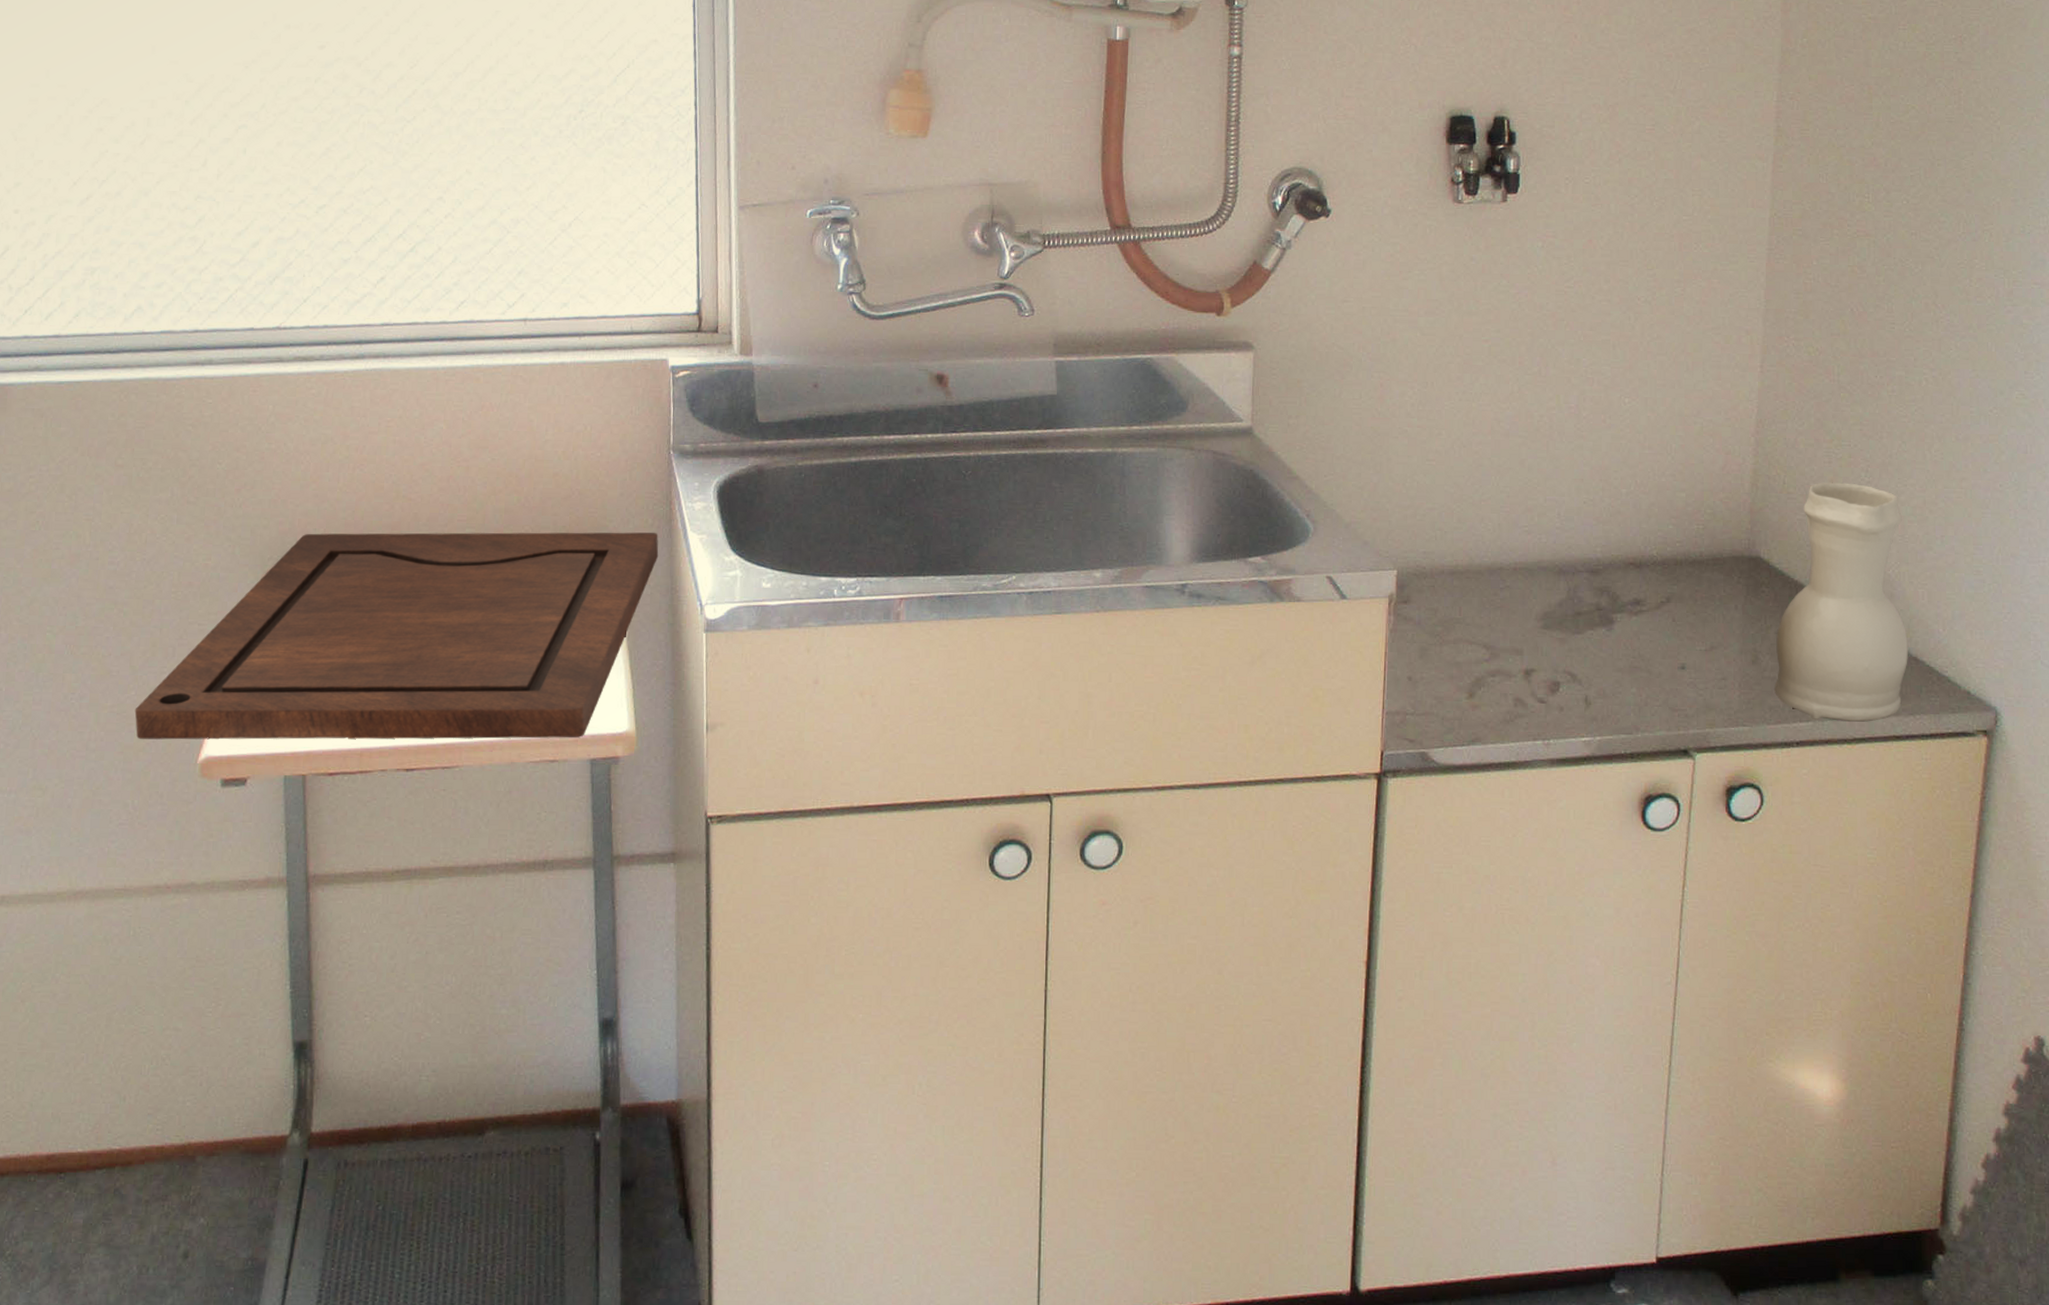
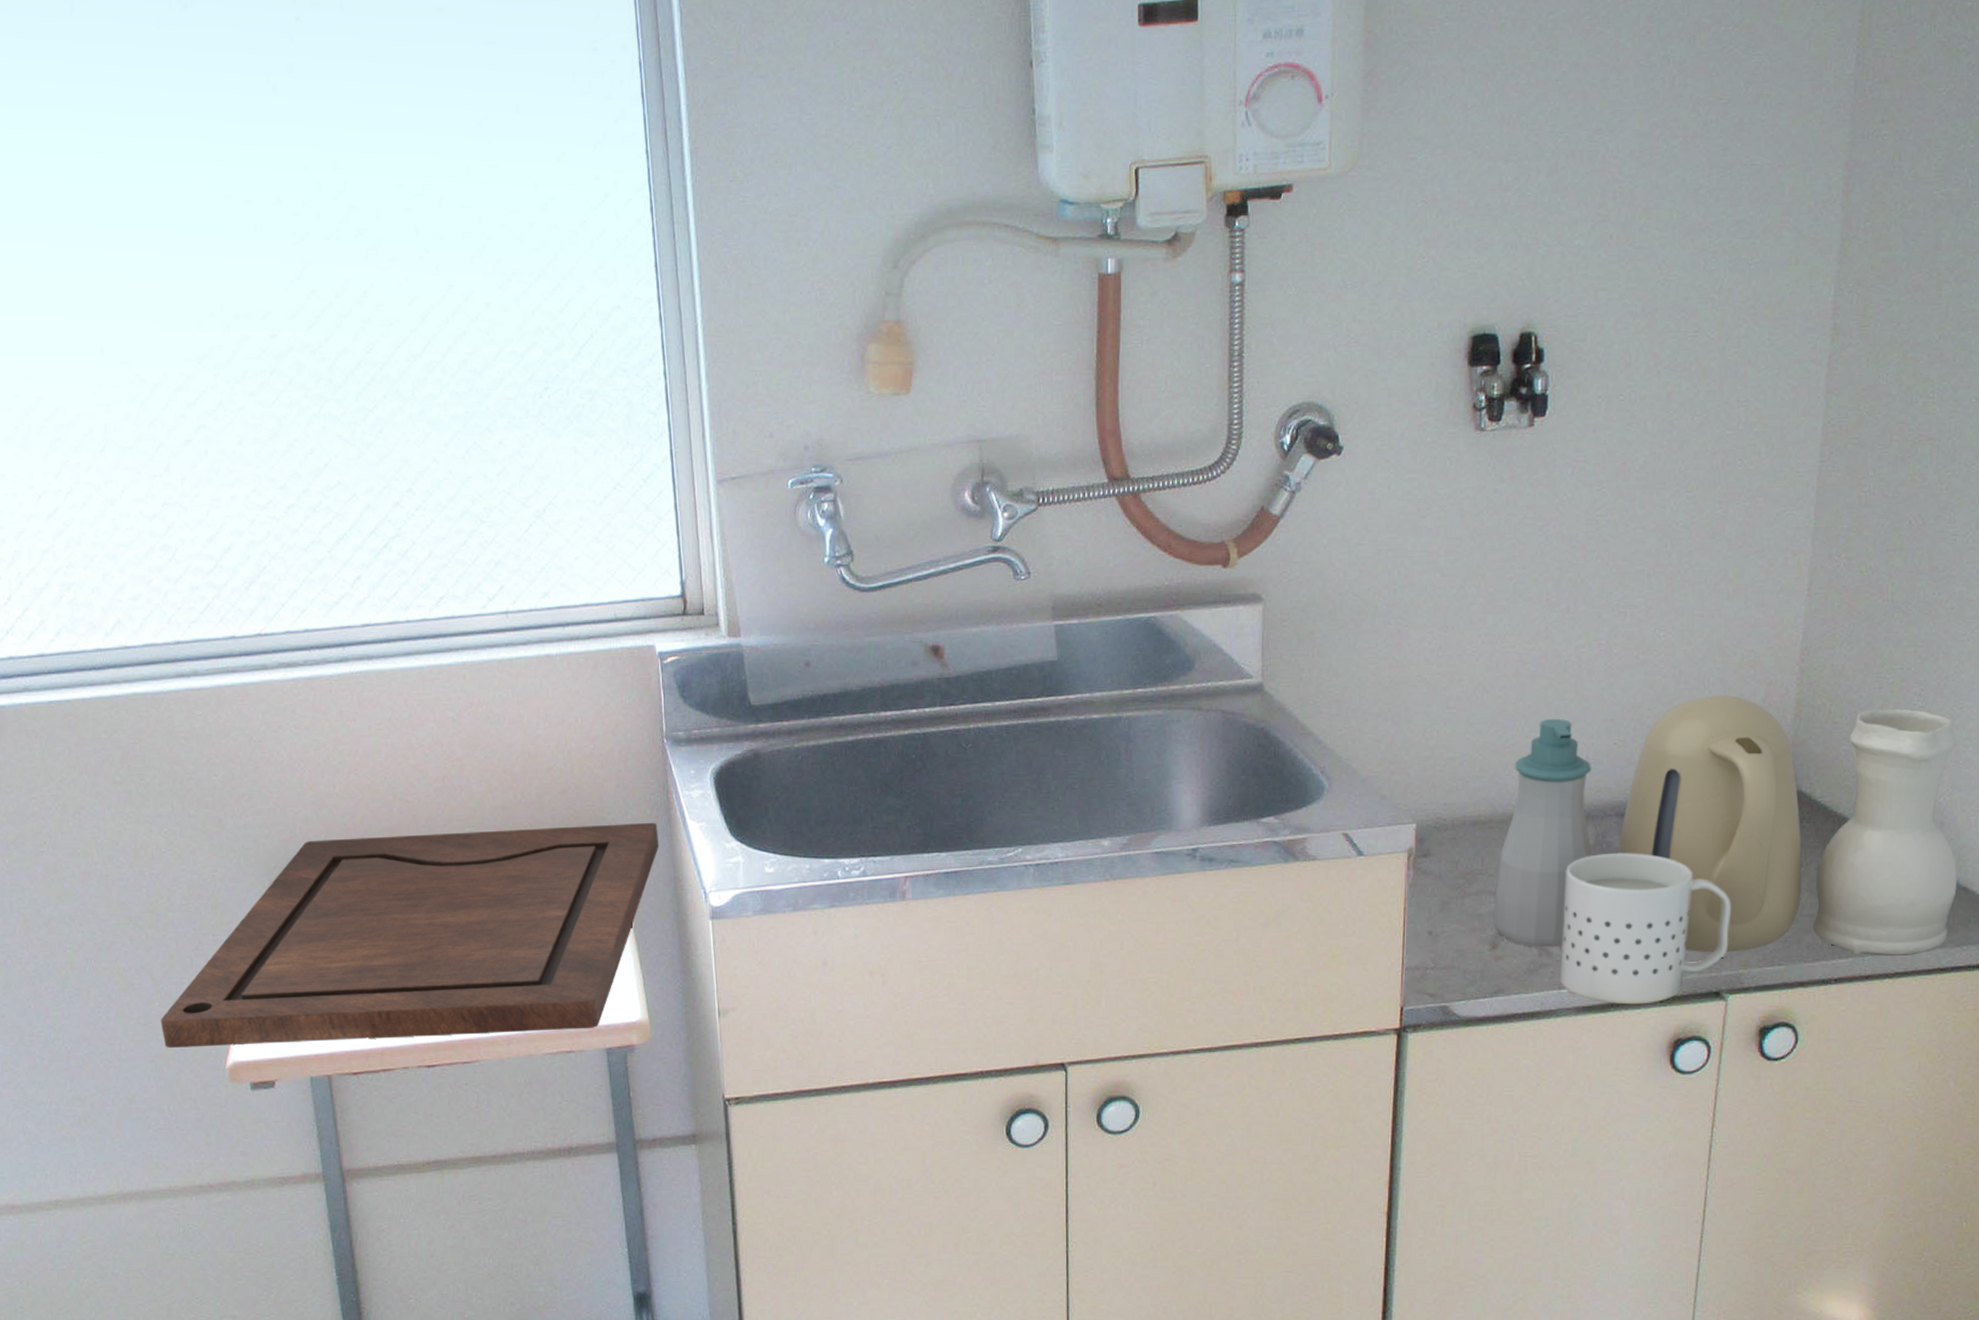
soap bottle: none [1471,475,1565,699] -> present [1494,718,1593,948]
mug: none [1535,608,1696,759] -> present [1560,852,1731,1005]
kettle: none [1588,462,1763,711] -> present [1618,695,1802,953]

